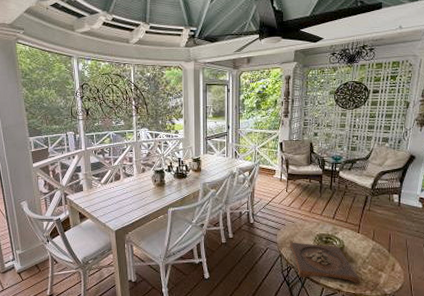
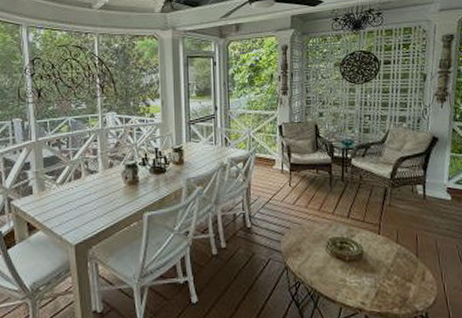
wooden tray: present [290,242,360,284] -> none [297,249,385,301]

